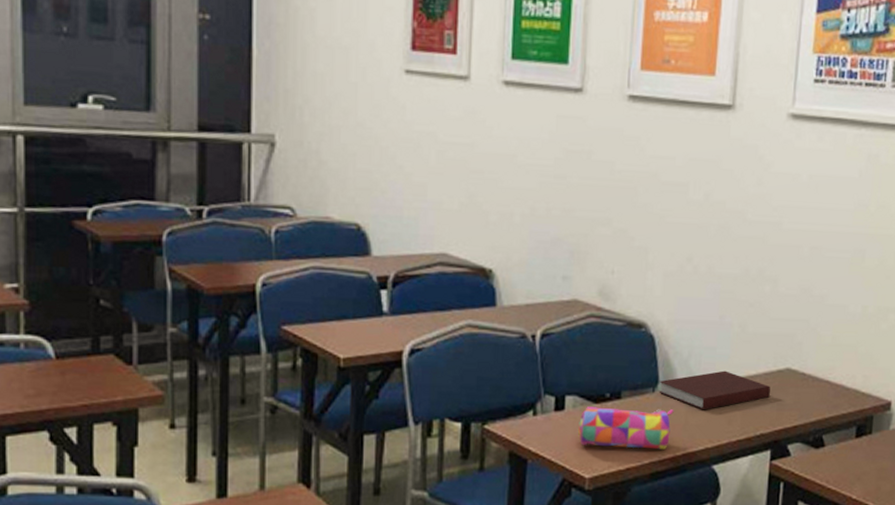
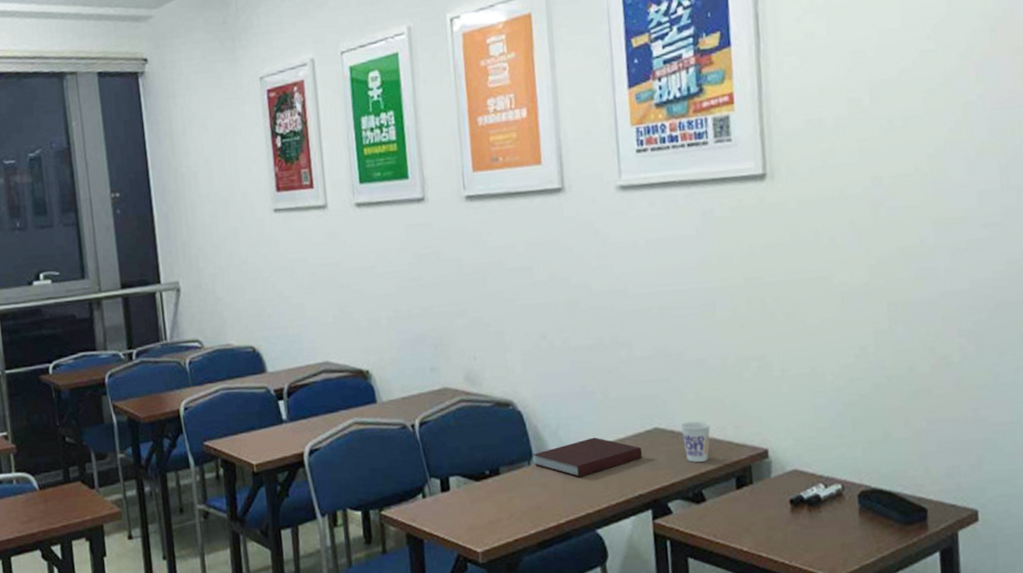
pencil case: present [578,407,674,450] -> none [465,479,551,521]
cup: none [812,365,841,408] -> present [680,421,711,463]

